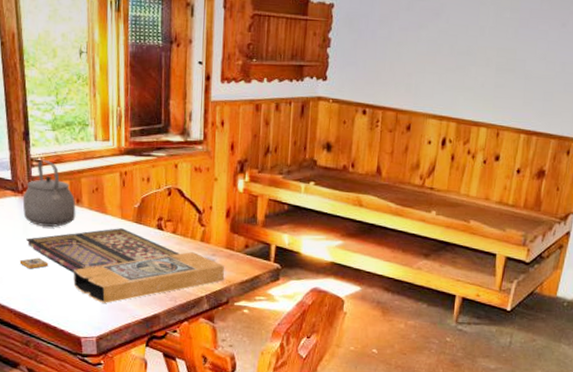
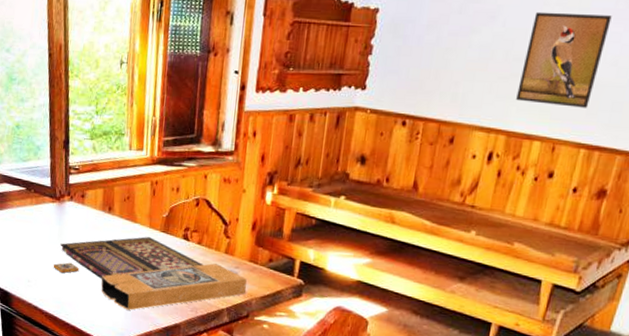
tea kettle: present [22,160,76,227] -> none [59,168,108,234]
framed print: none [463,10,538,97] -> present [516,11,612,108]

